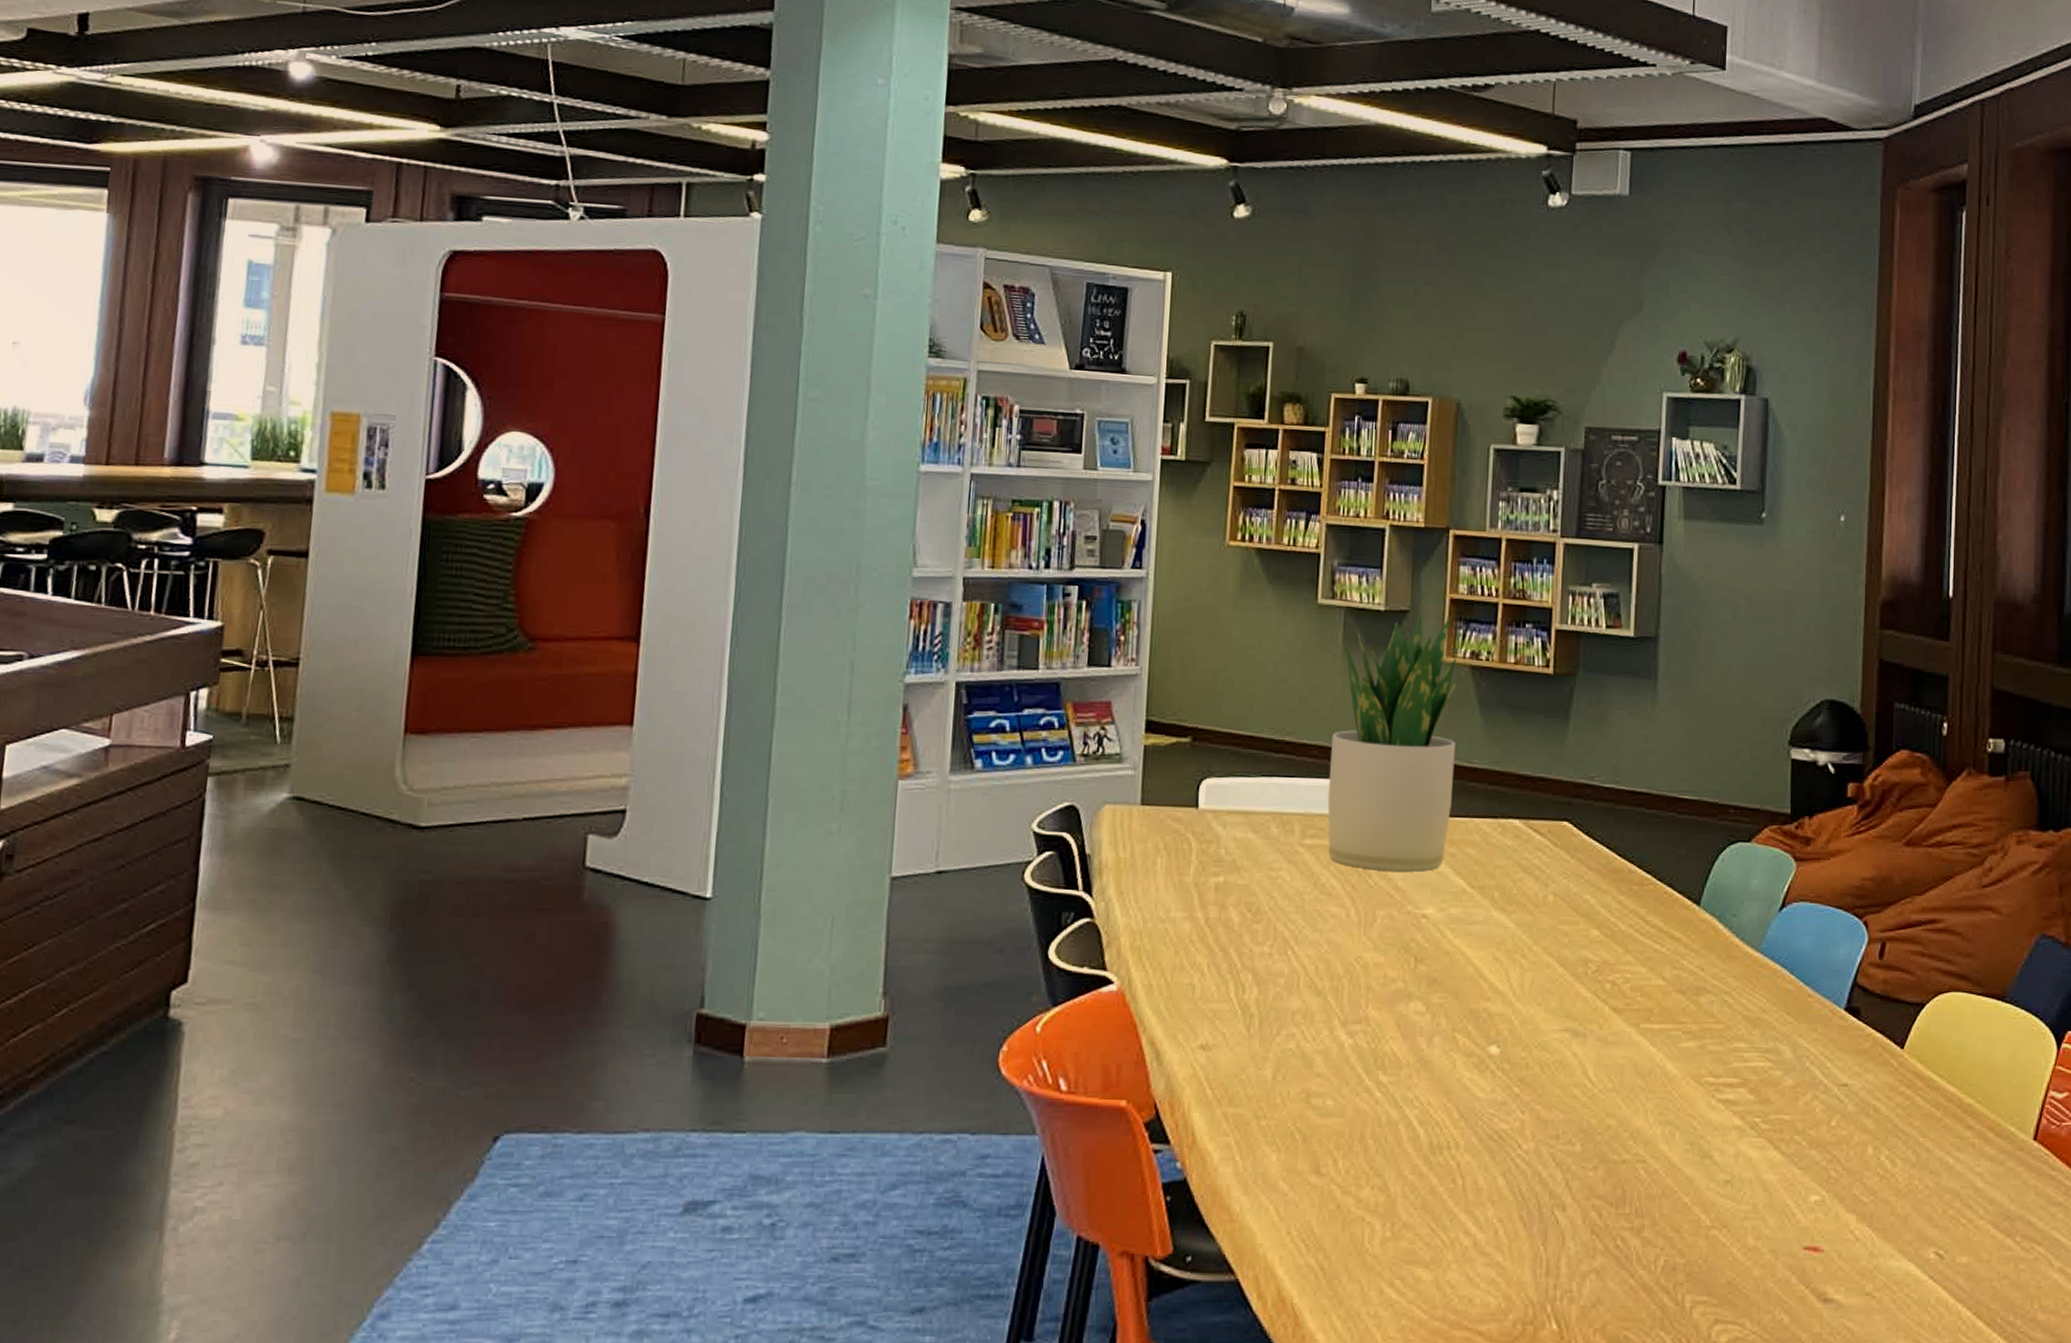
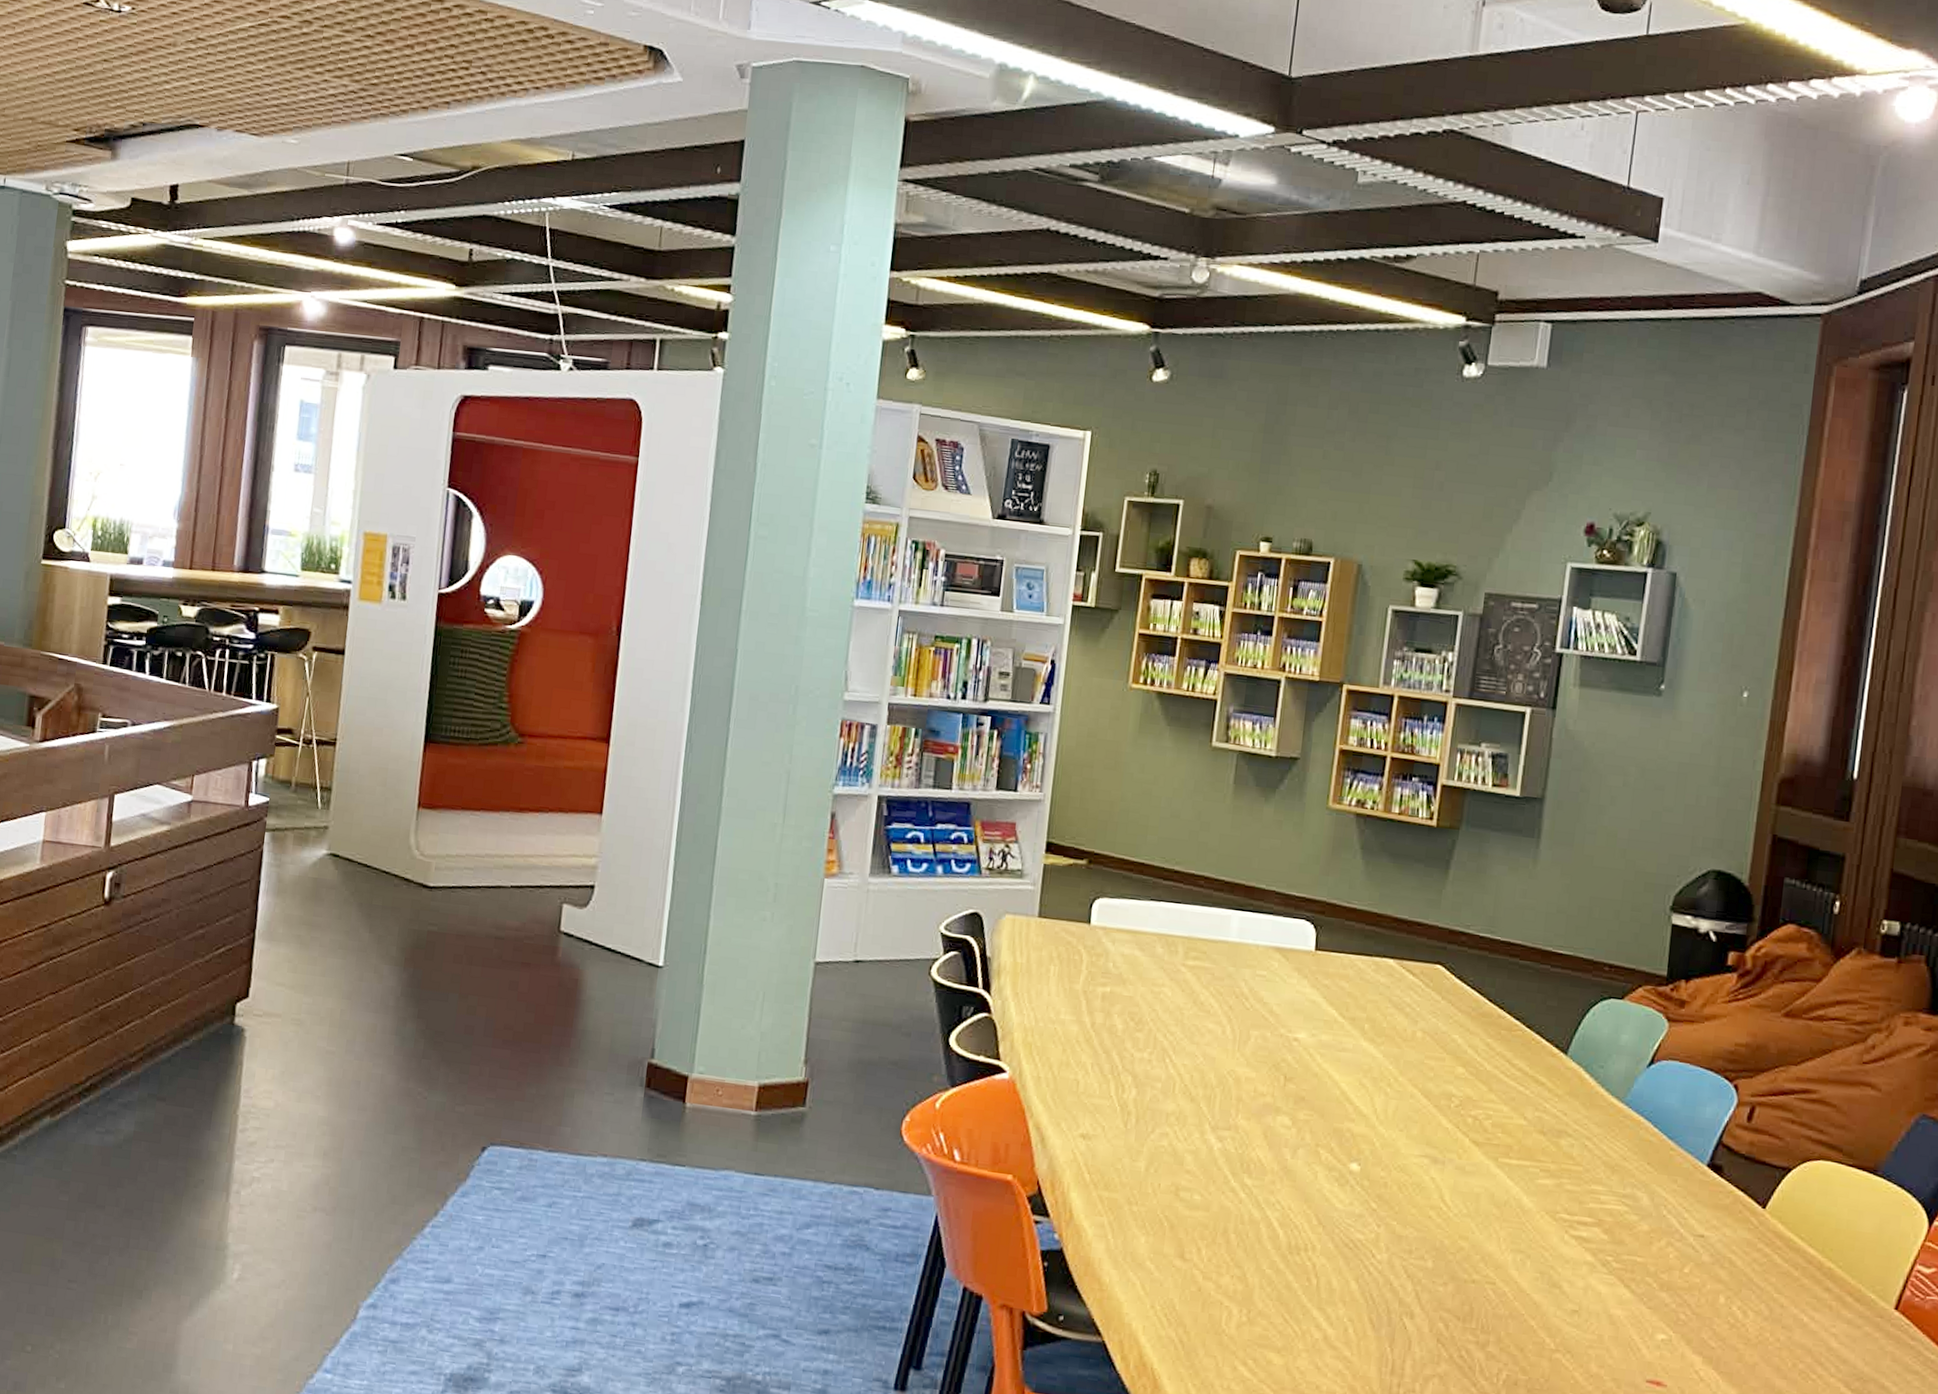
planter: present [1327,612,1465,872] -> none [1208,759,1350,999]

